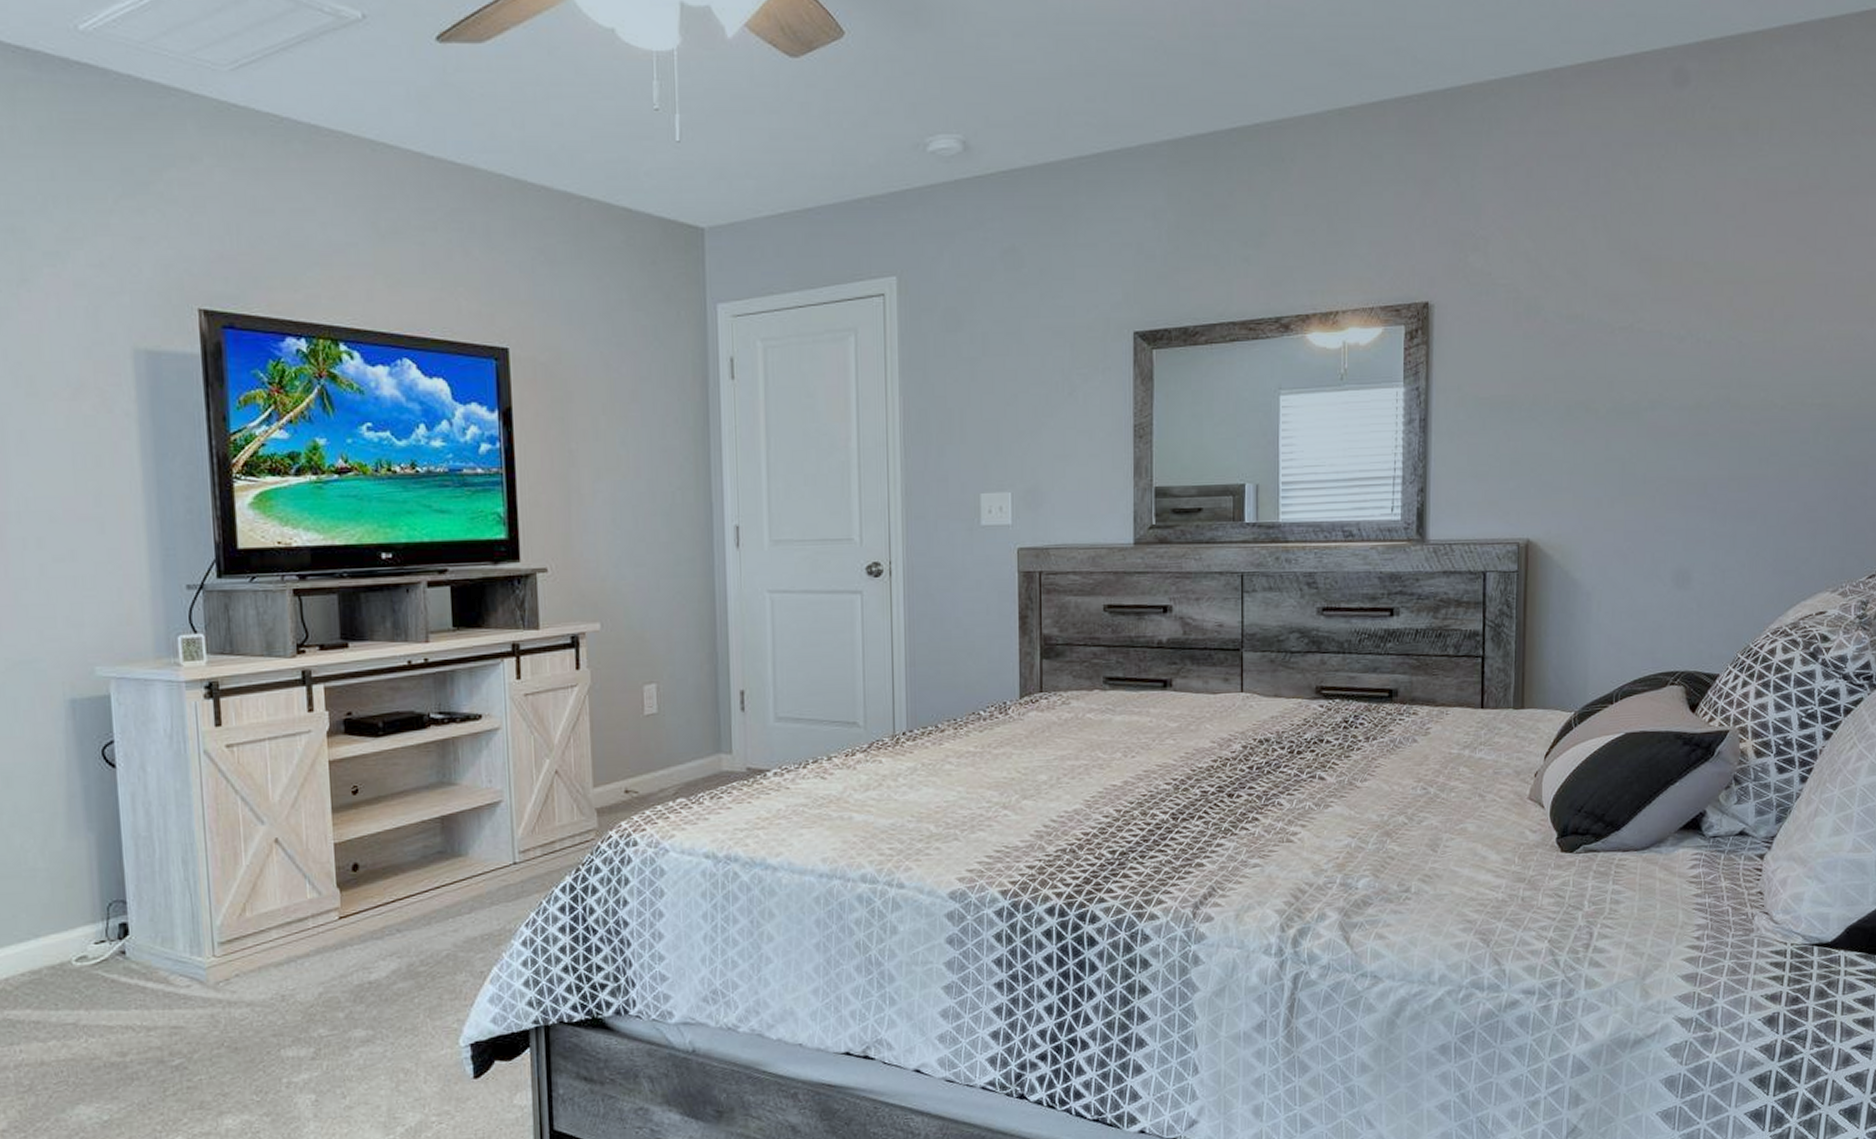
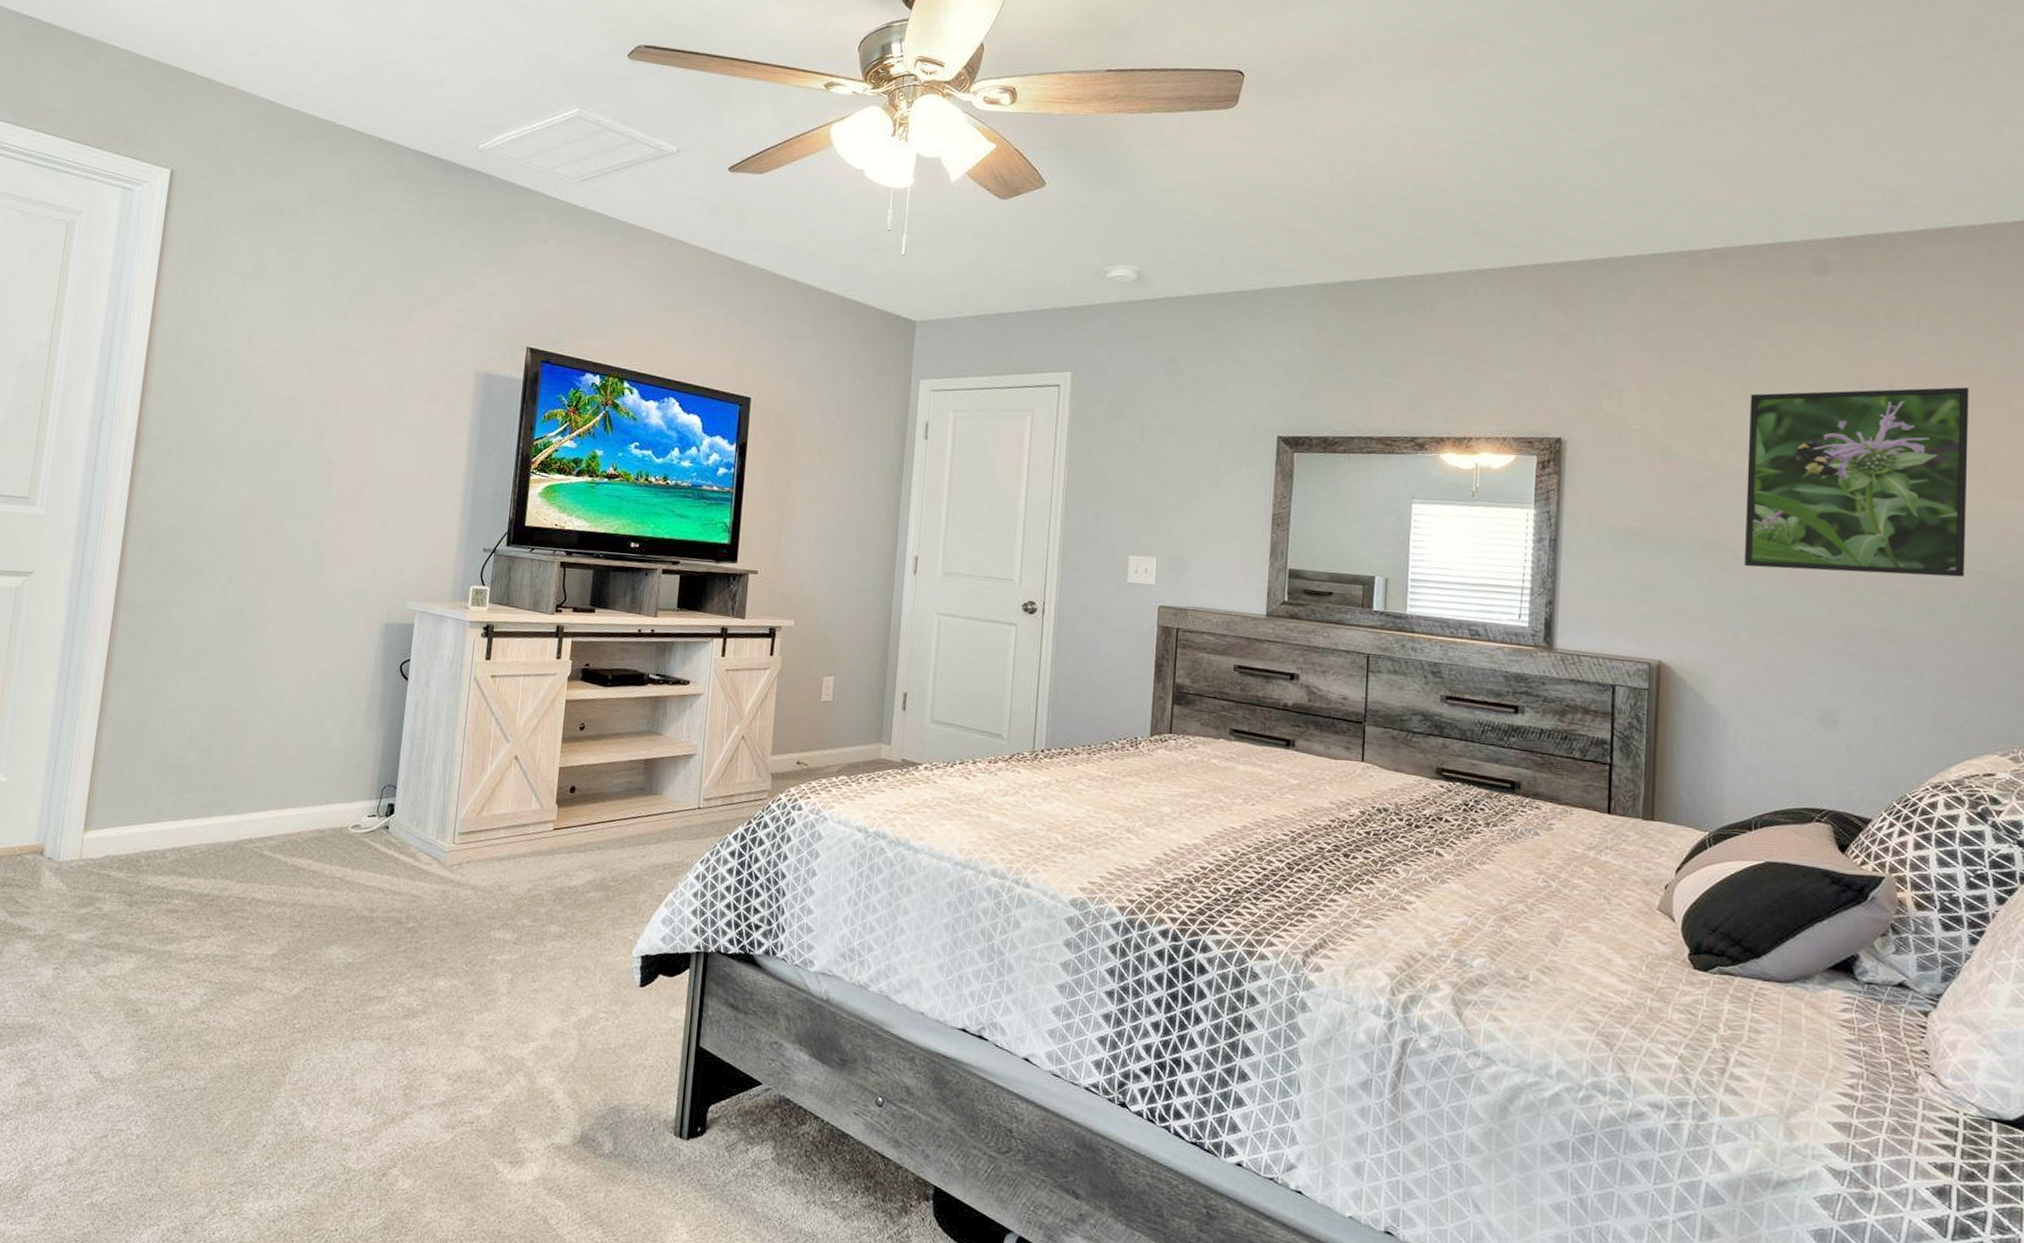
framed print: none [1606,205,1814,426] -> present [1743,387,1969,577]

